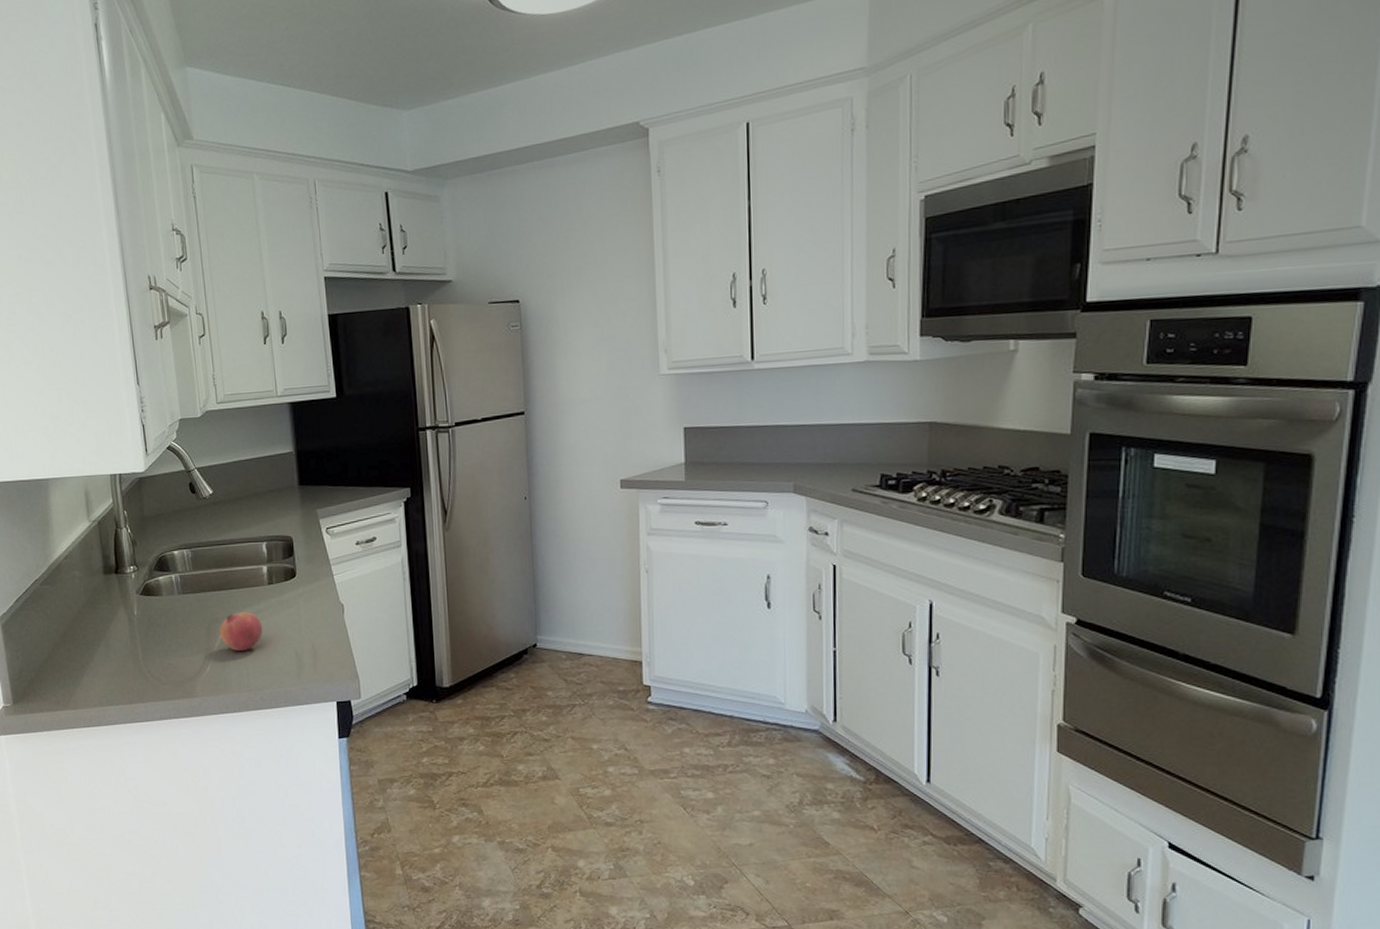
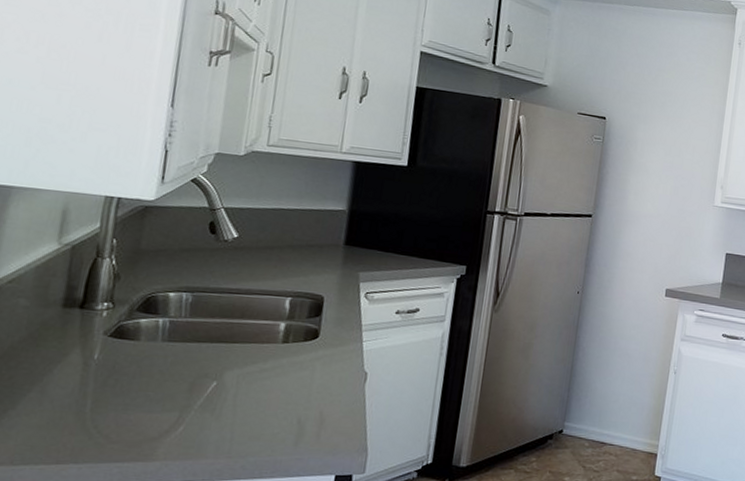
pomegranate: present [219,611,263,652] -> none [205,368,265,413]

